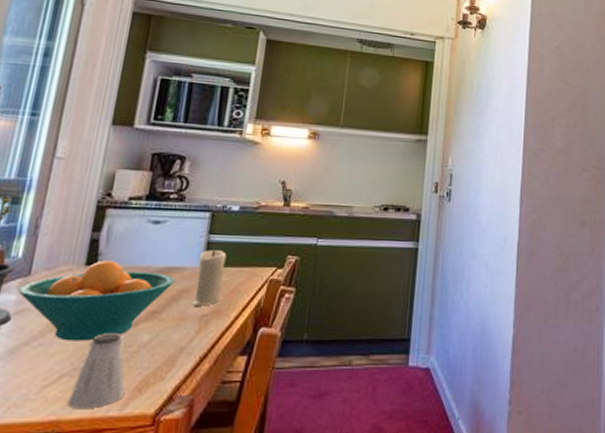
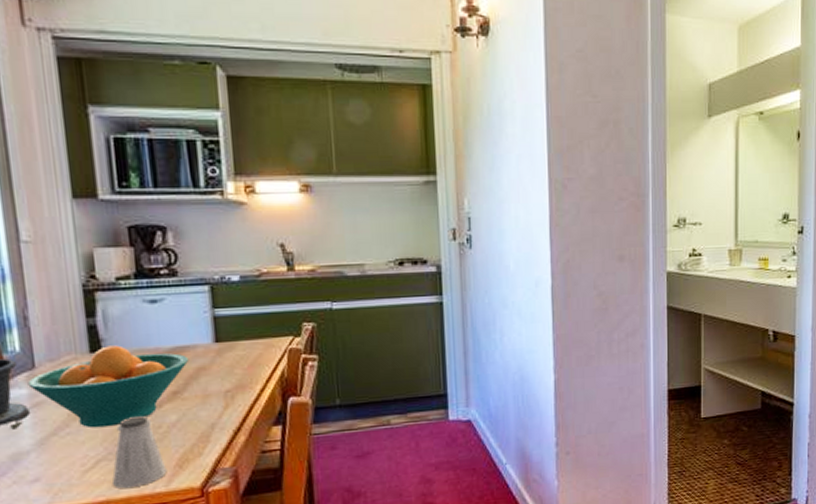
candle: present [192,250,227,306] -> none [209,324,241,383]

